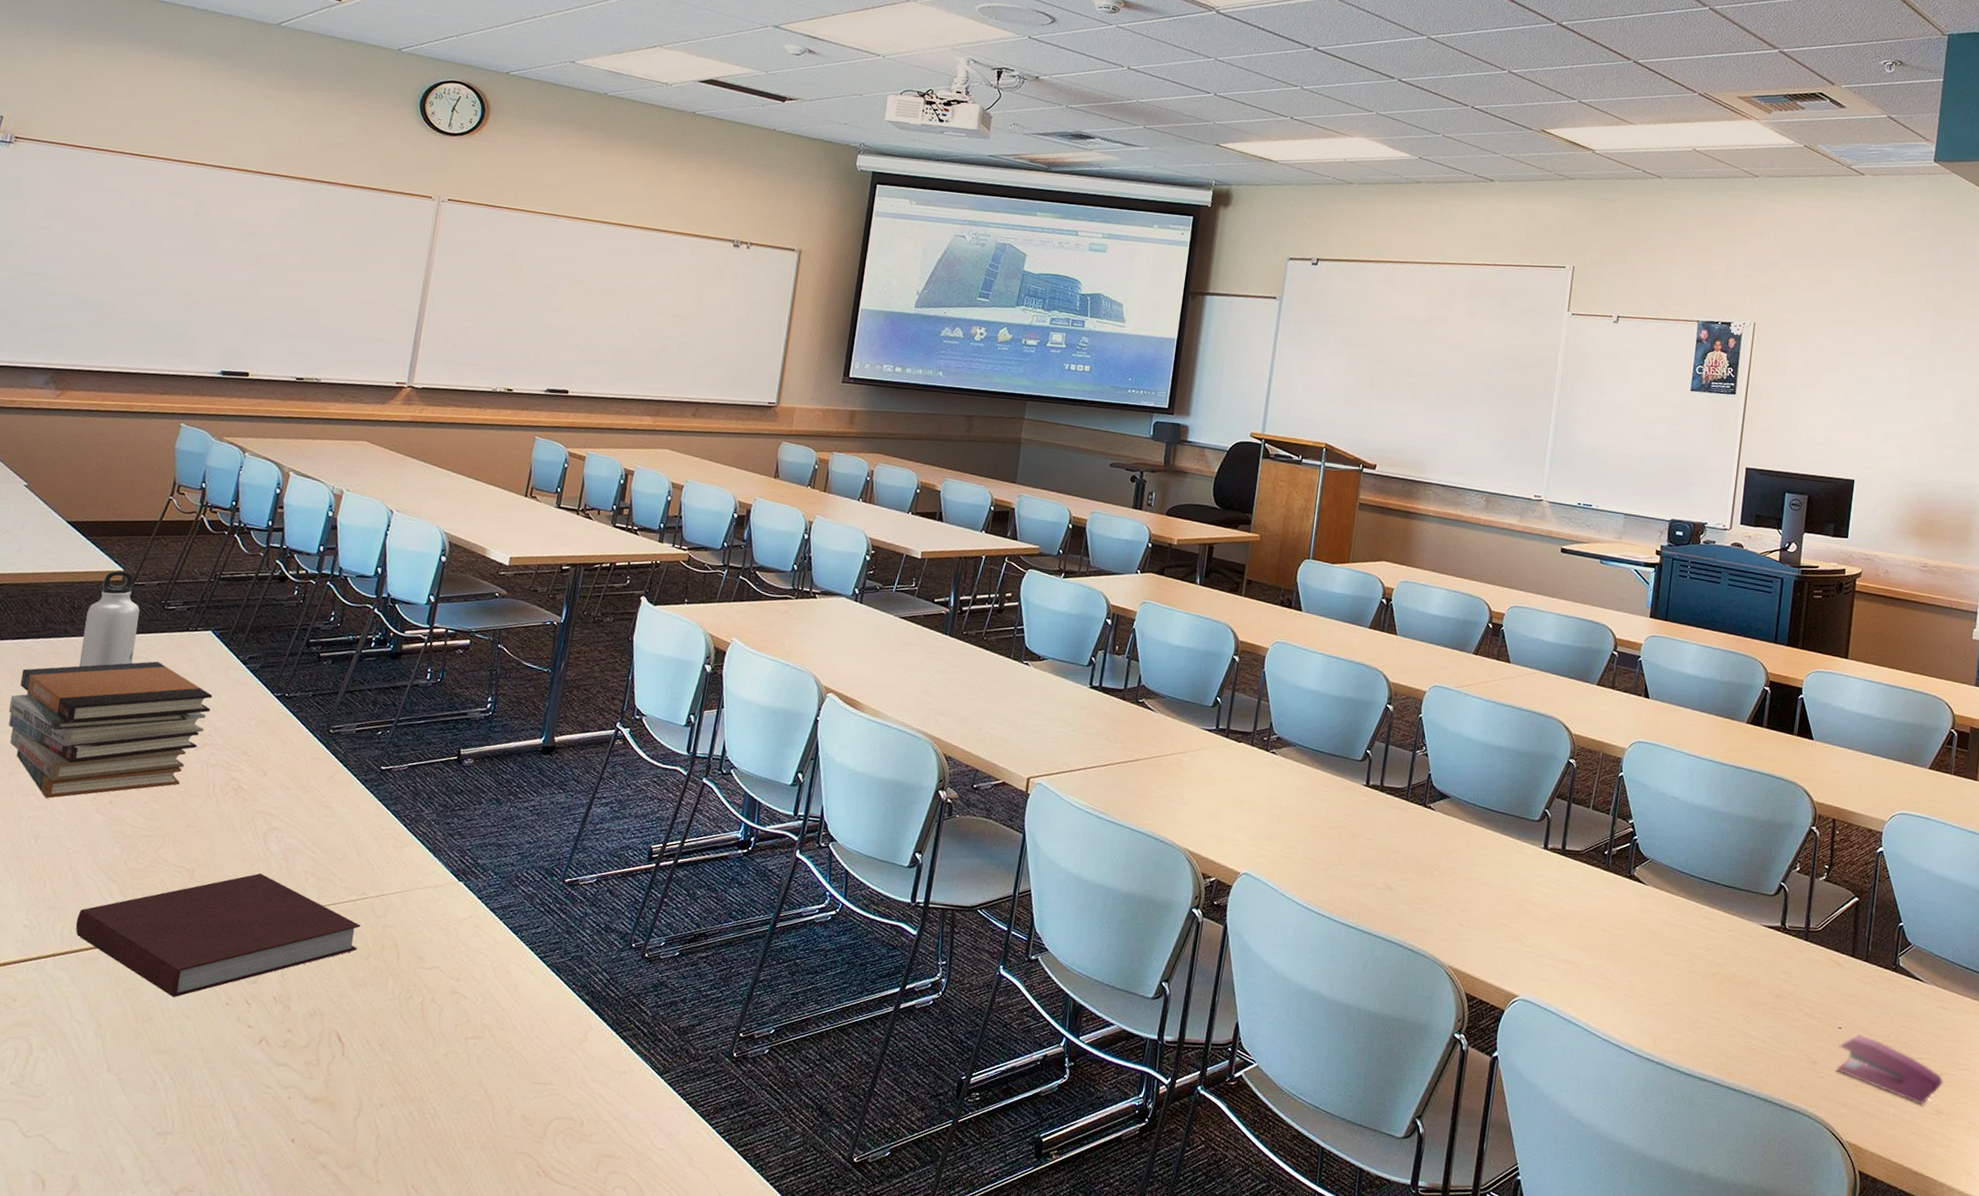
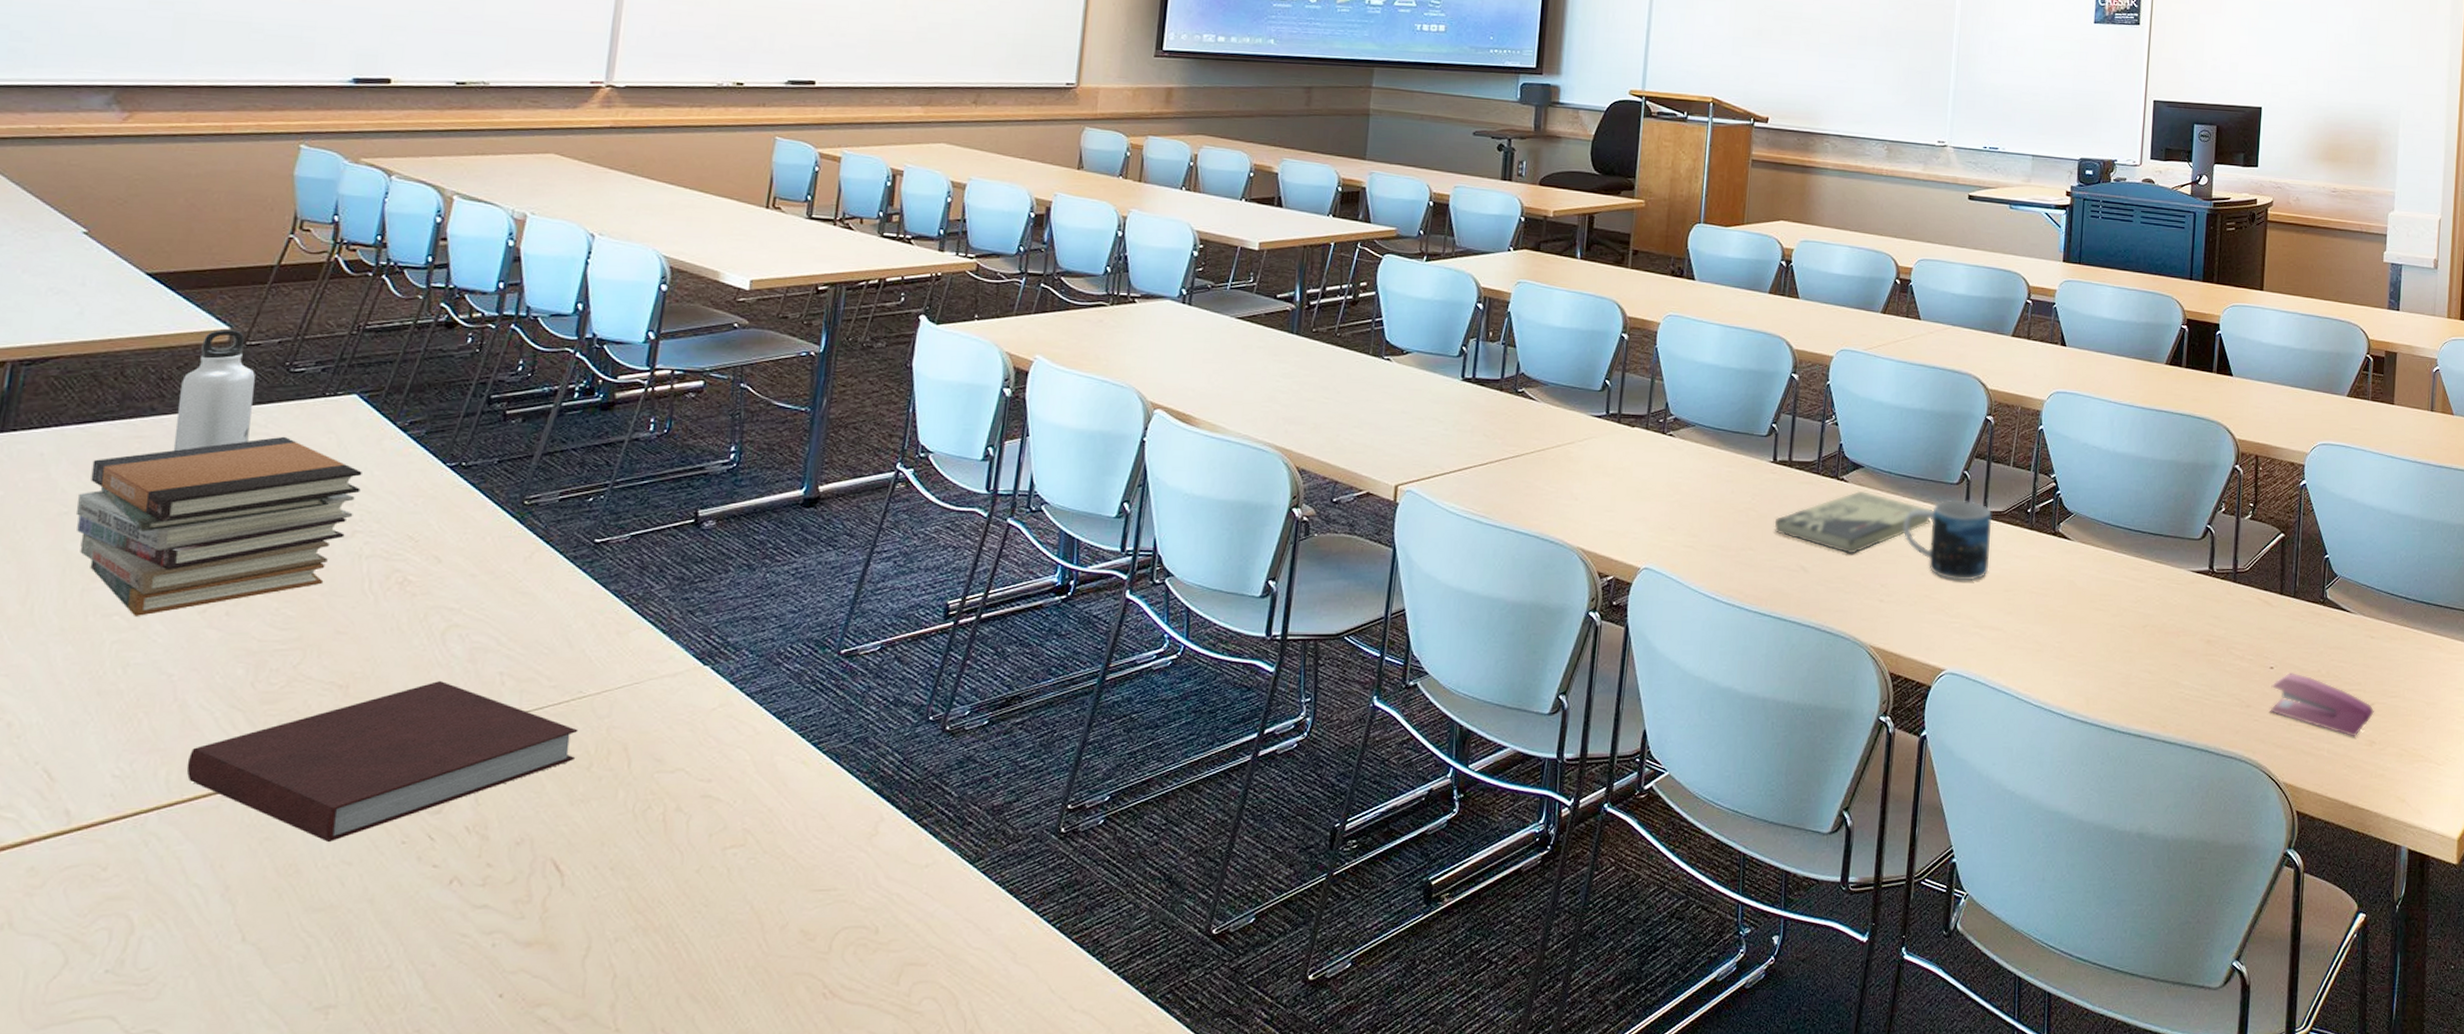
book: none [1364,819,1515,879] -> present [1774,490,1934,554]
mug: none [1484,835,1570,915] -> present [1903,499,1992,581]

